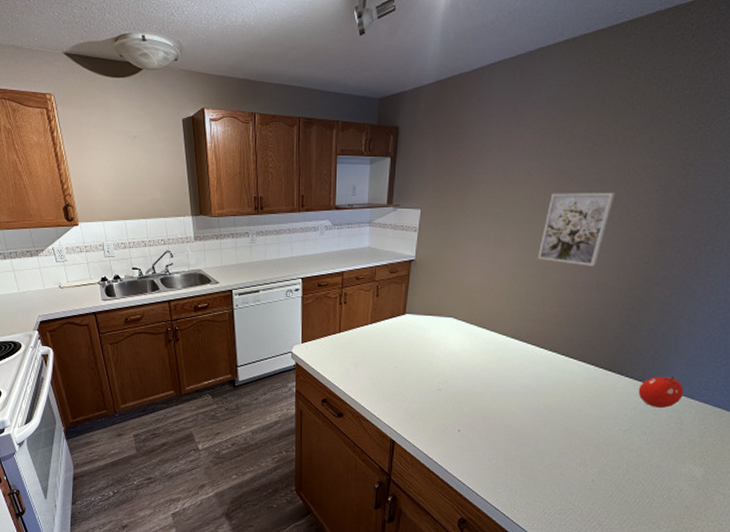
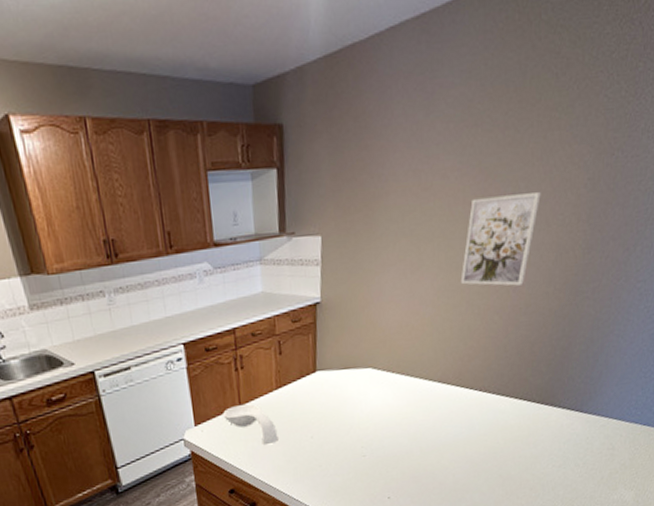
spoon rest: none [325,332,368,368] -> present [223,404,278,446]
fruit: present [638,376,683,408] -> none [571,399,614,436]

